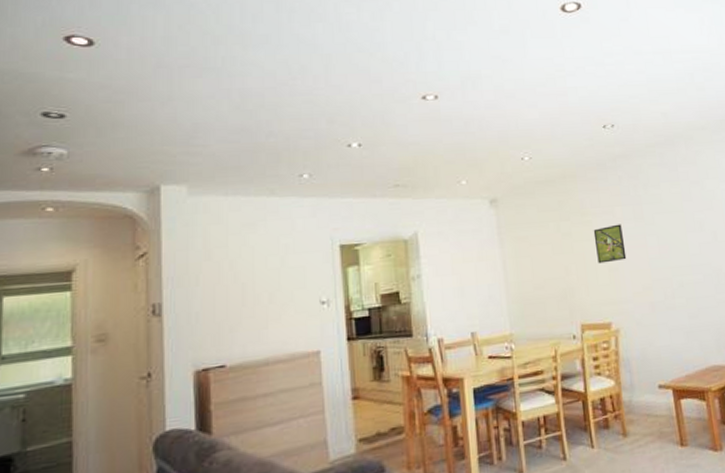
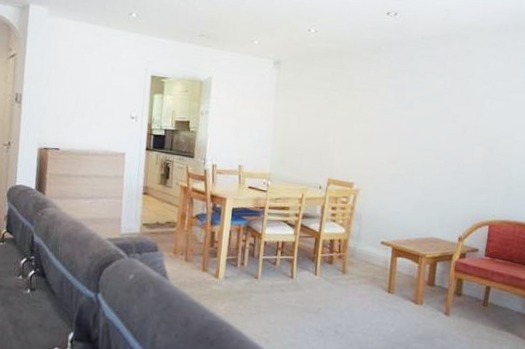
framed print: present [593,224,627,264] -> none [354,102,382,134]

